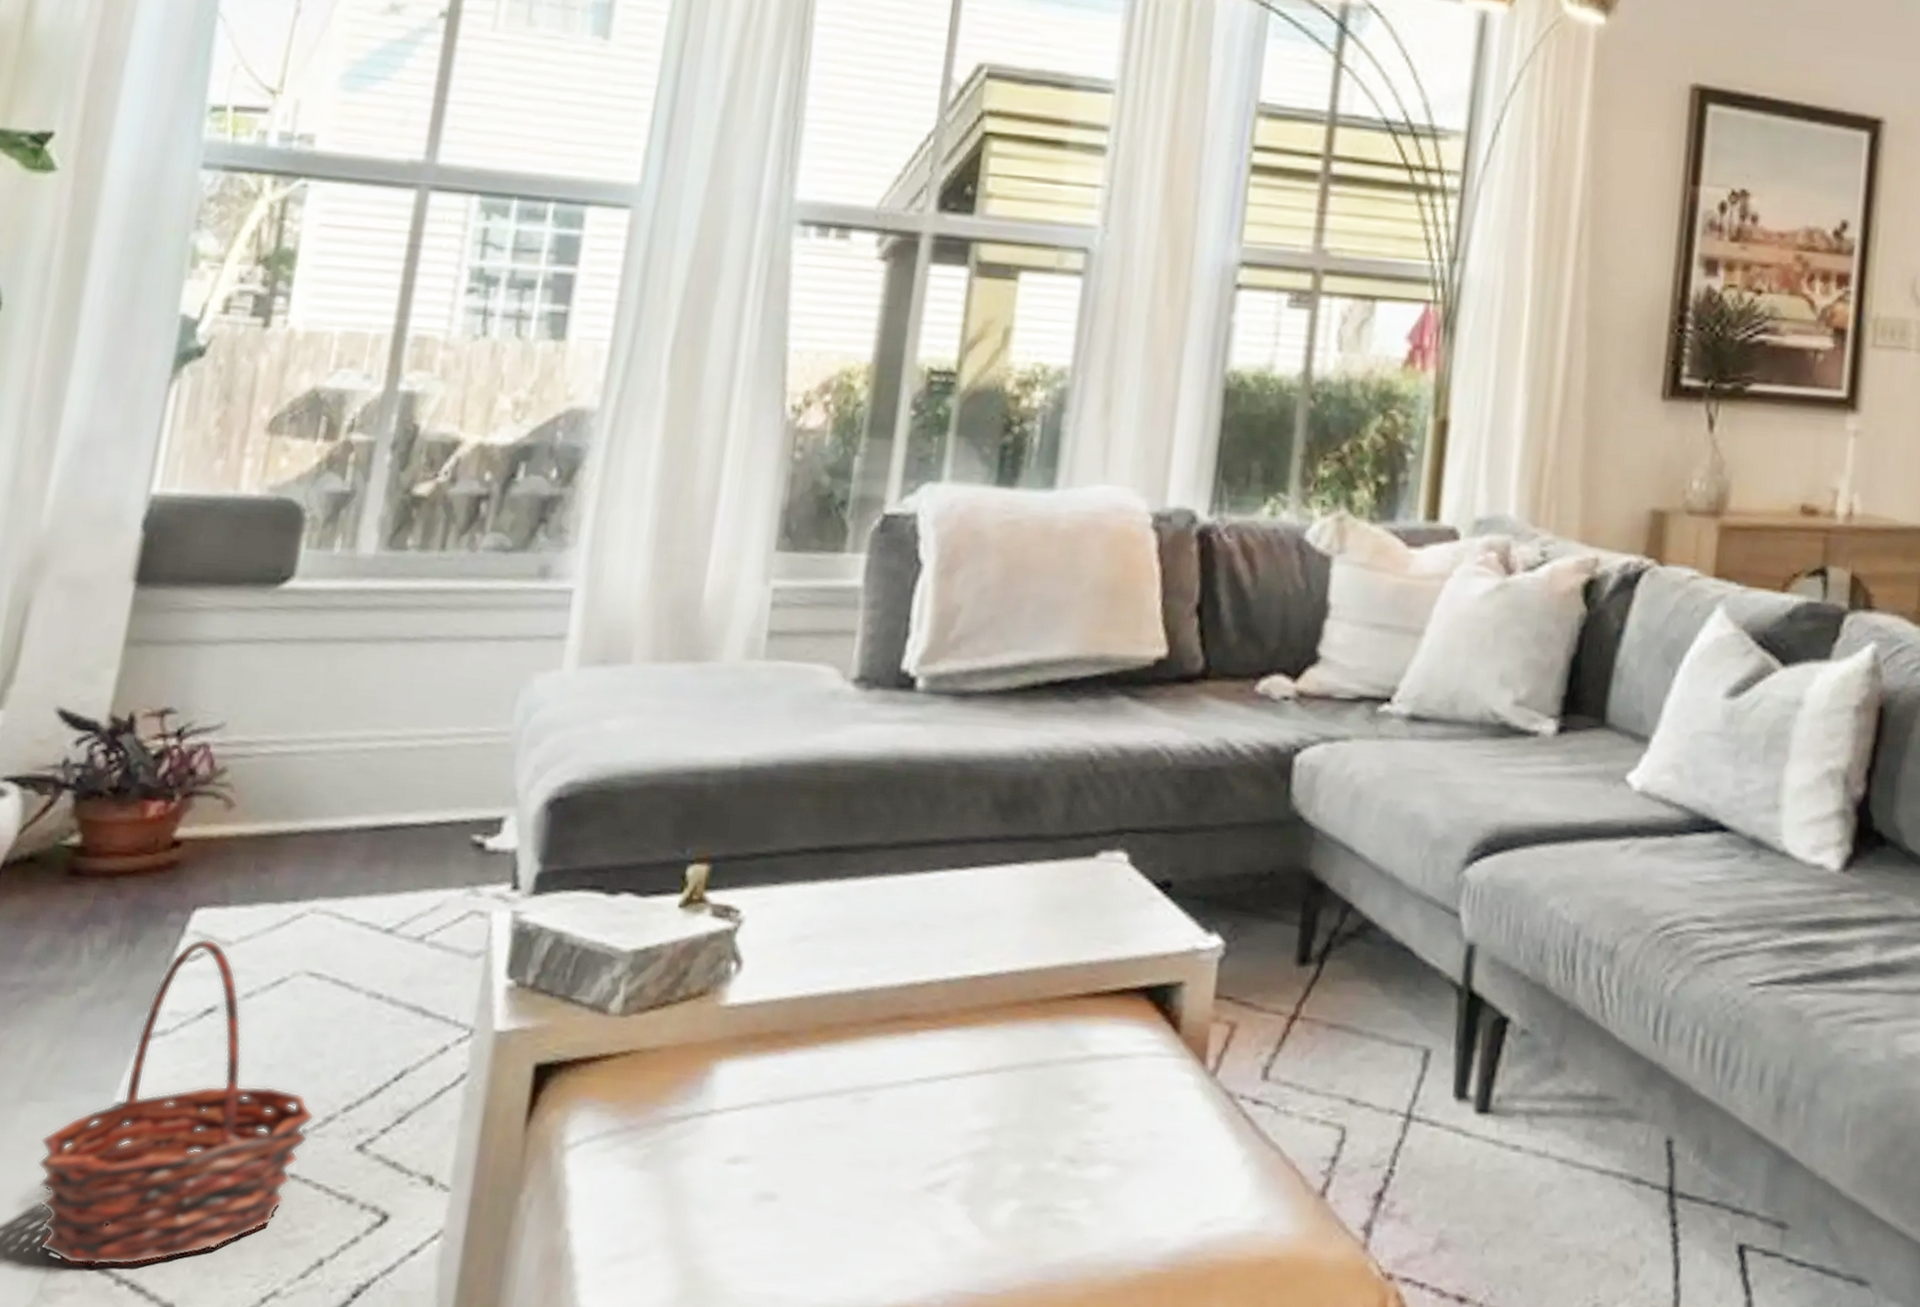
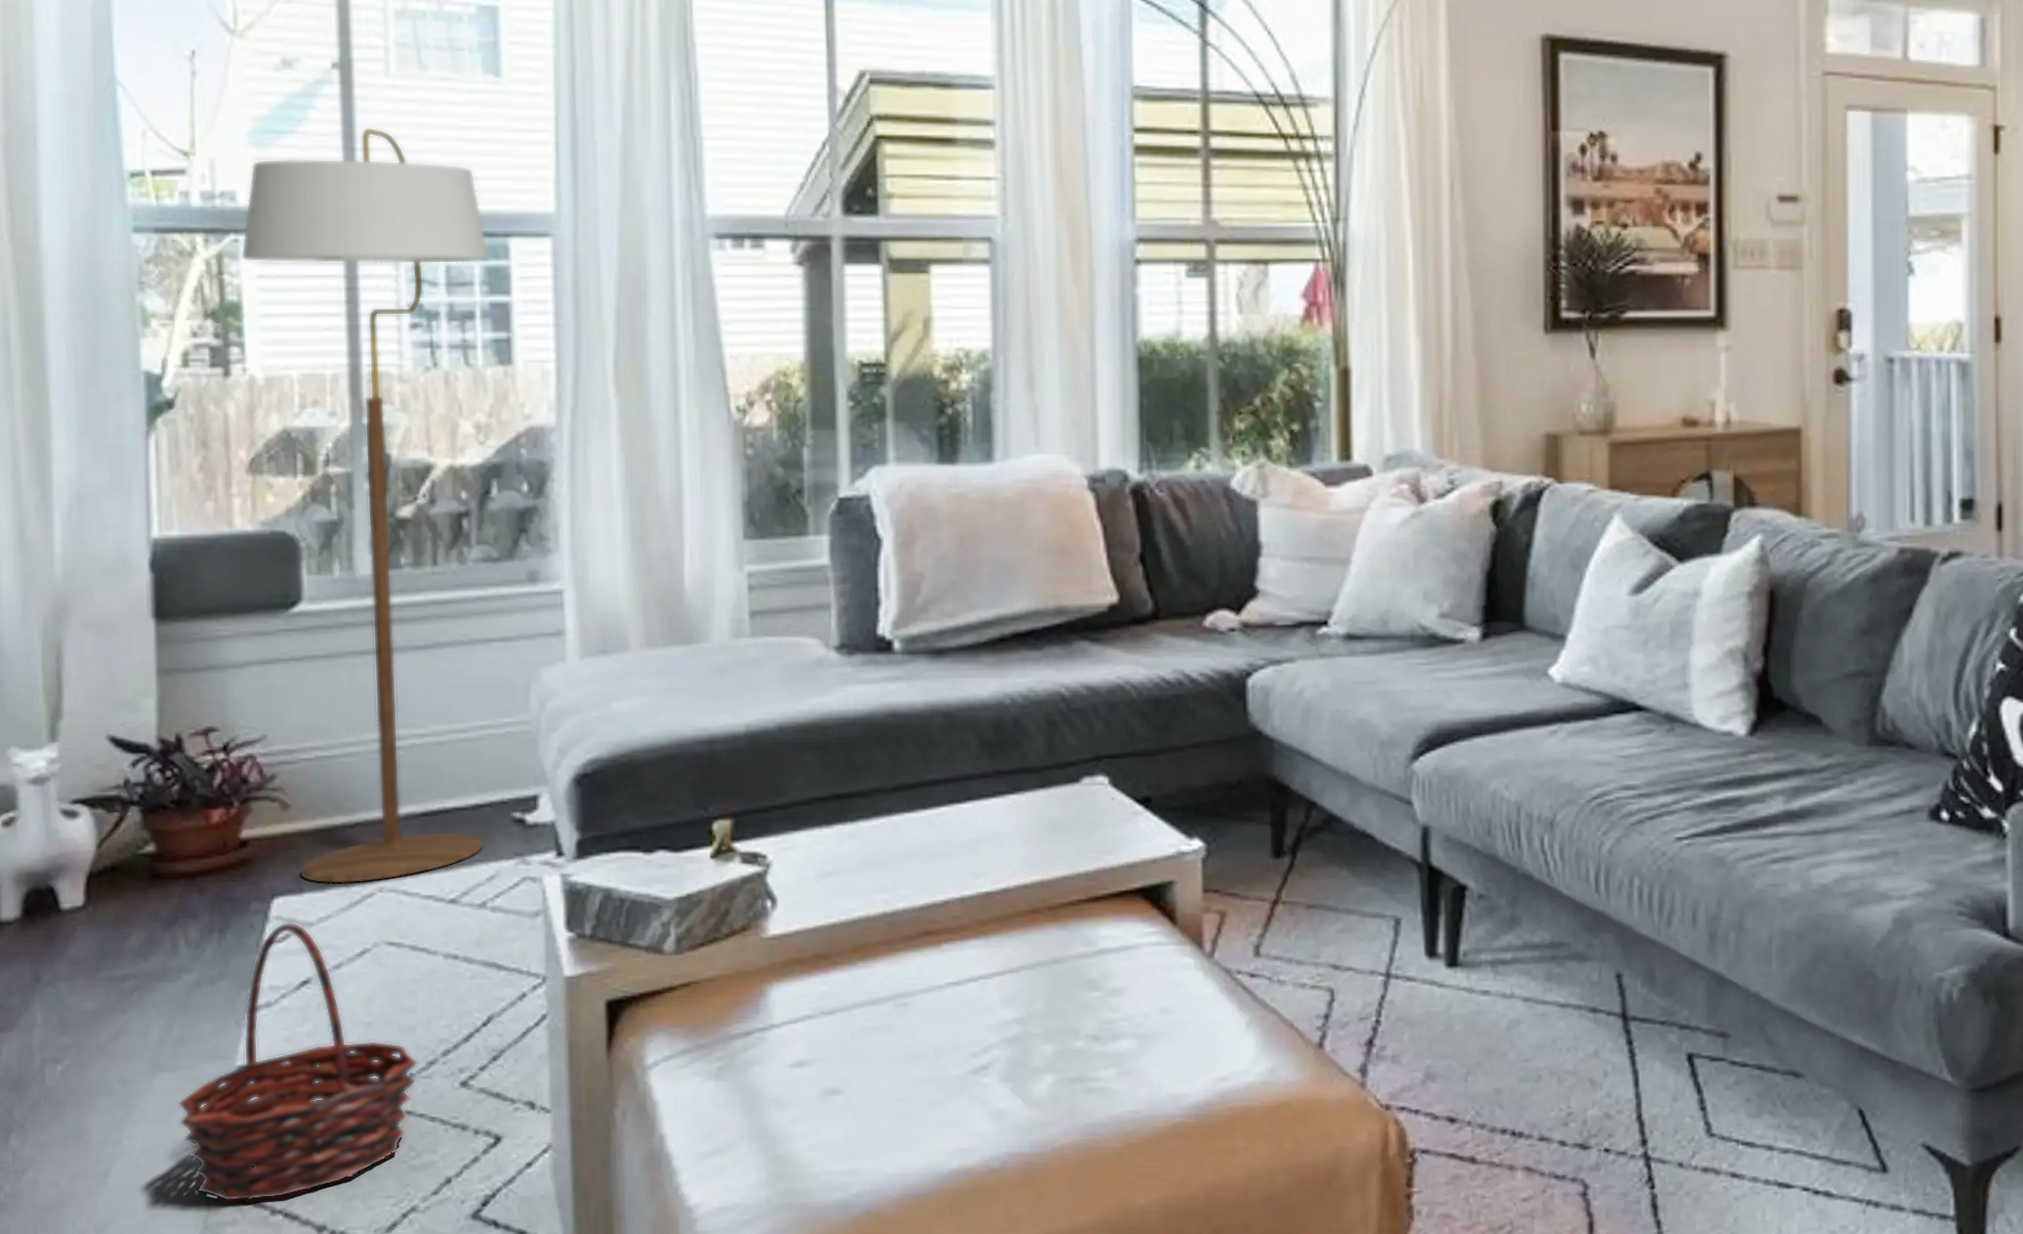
floor lamp: none [229,79,564,901] -> present [240,126,490,885]

